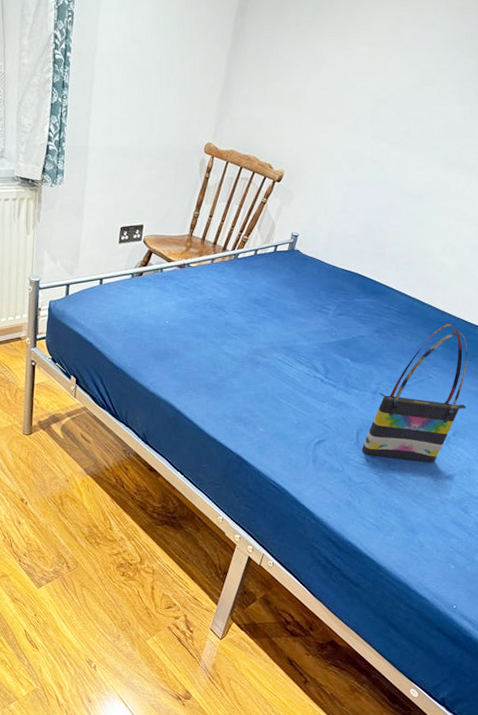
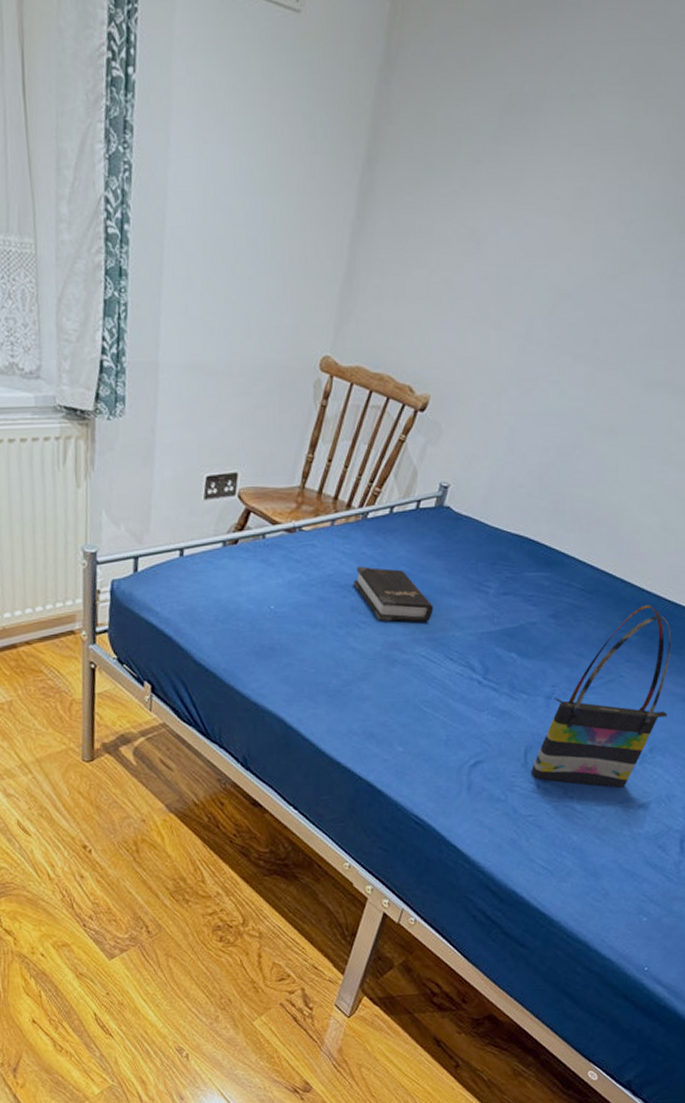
hardback book: none [228,293,287,335] -> present [354,566,434,622]

